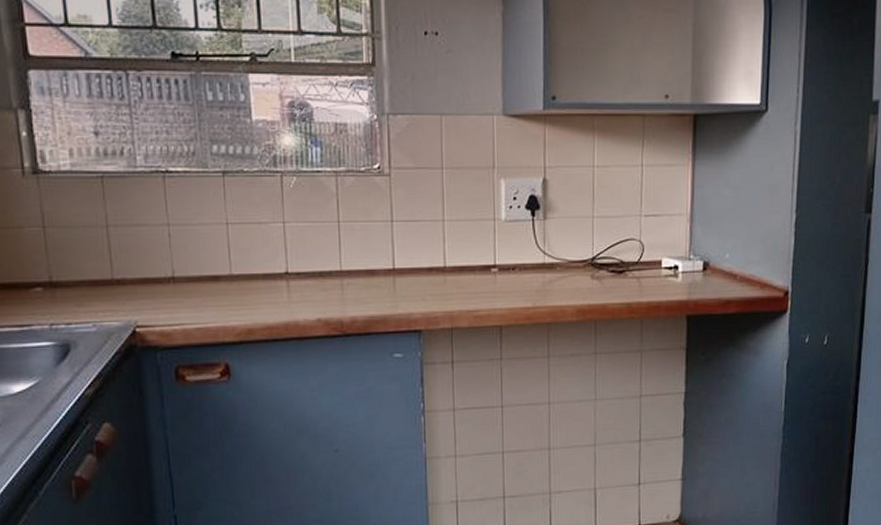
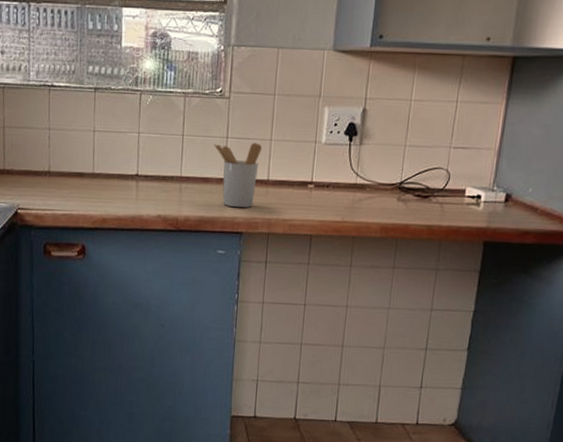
utensil holder: none [376,225,434,302] -> present [213,142,262,208]

